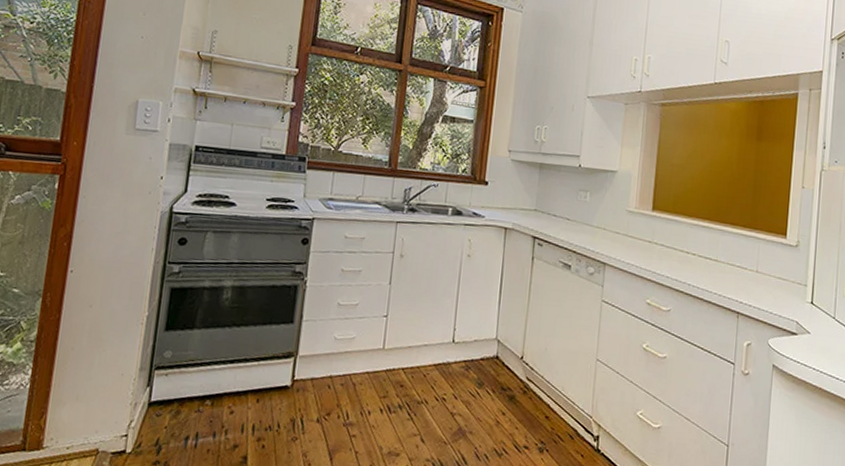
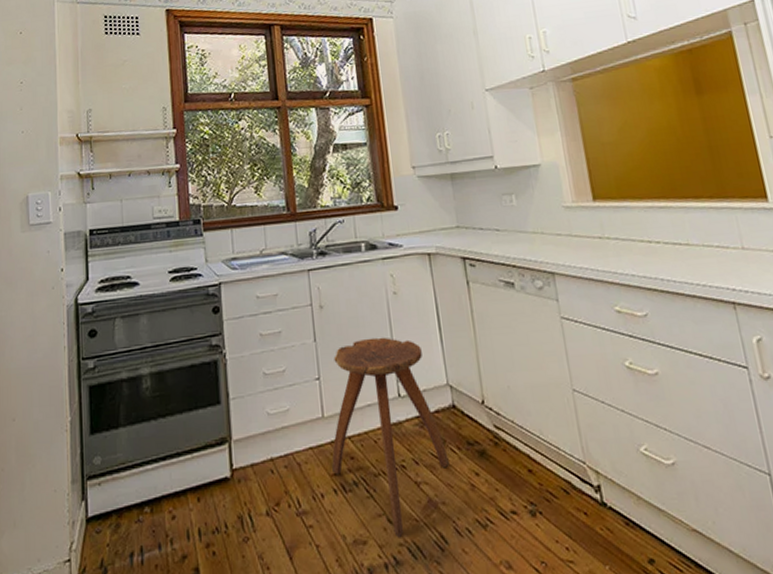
stool: none [382,289,483,455] -> present [332,337,449,538]

